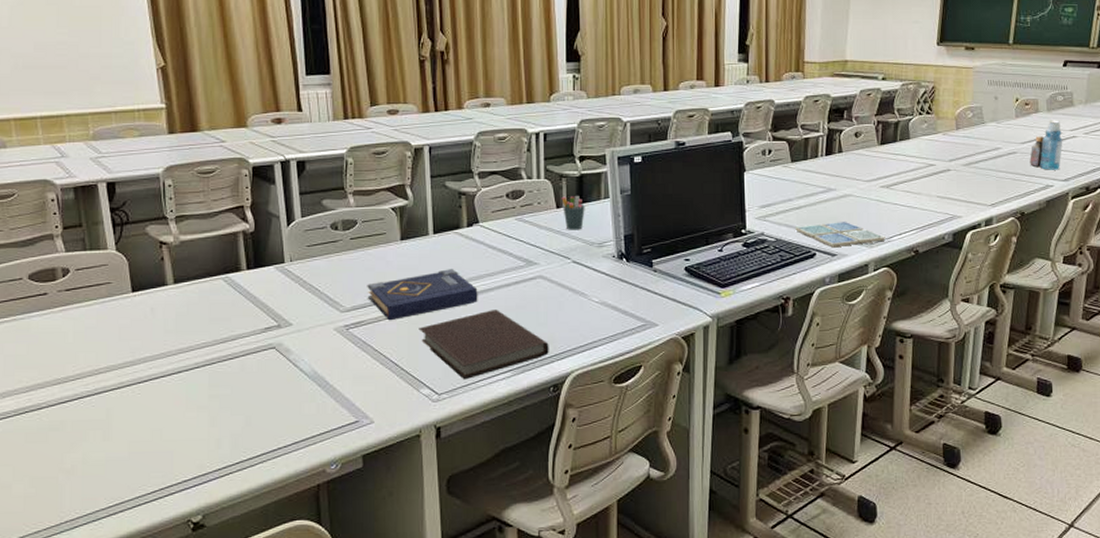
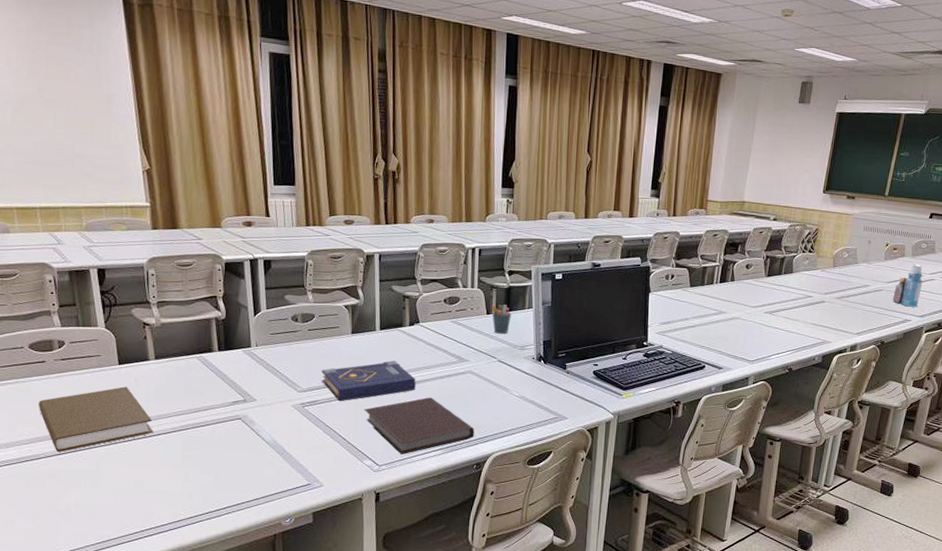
book: none [40,317,173,399] -> present [39,386,153,452]
drink coaster: present [795,221,885,248] -> none [689,339,765,362]

